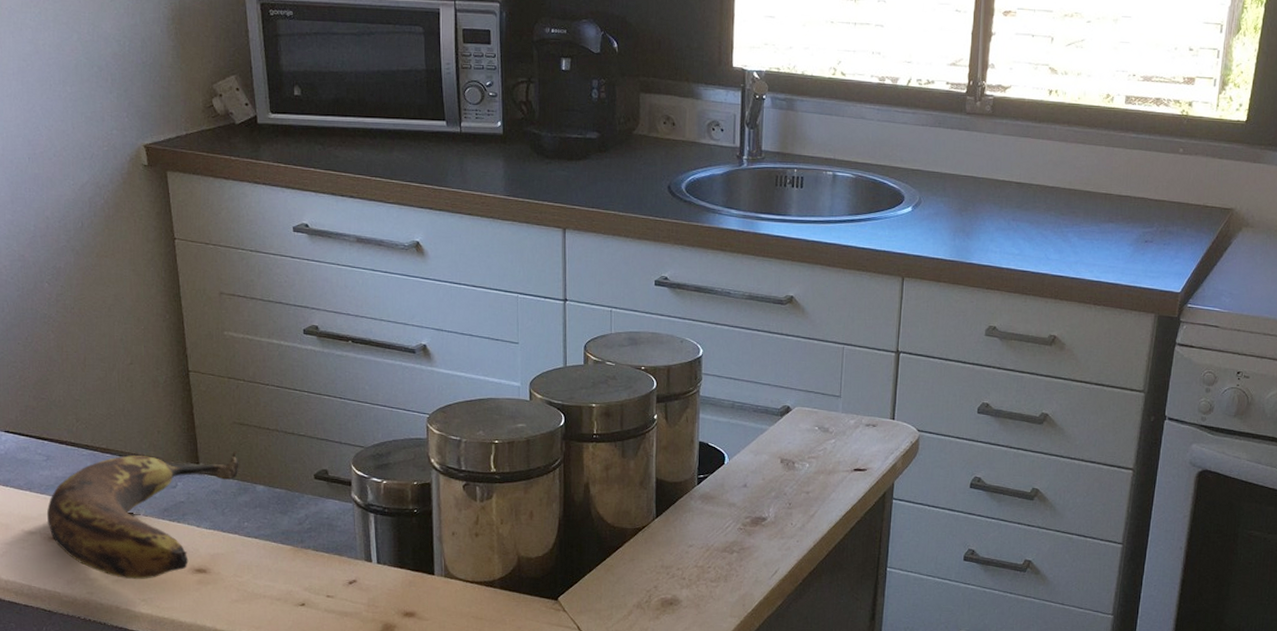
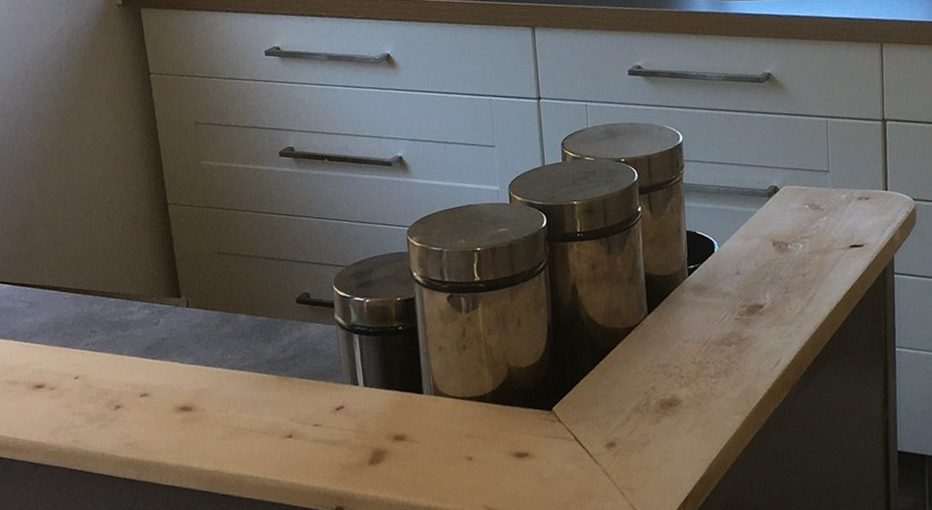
banana: present [46,451,239,580] -> none [30,281,221,424]

